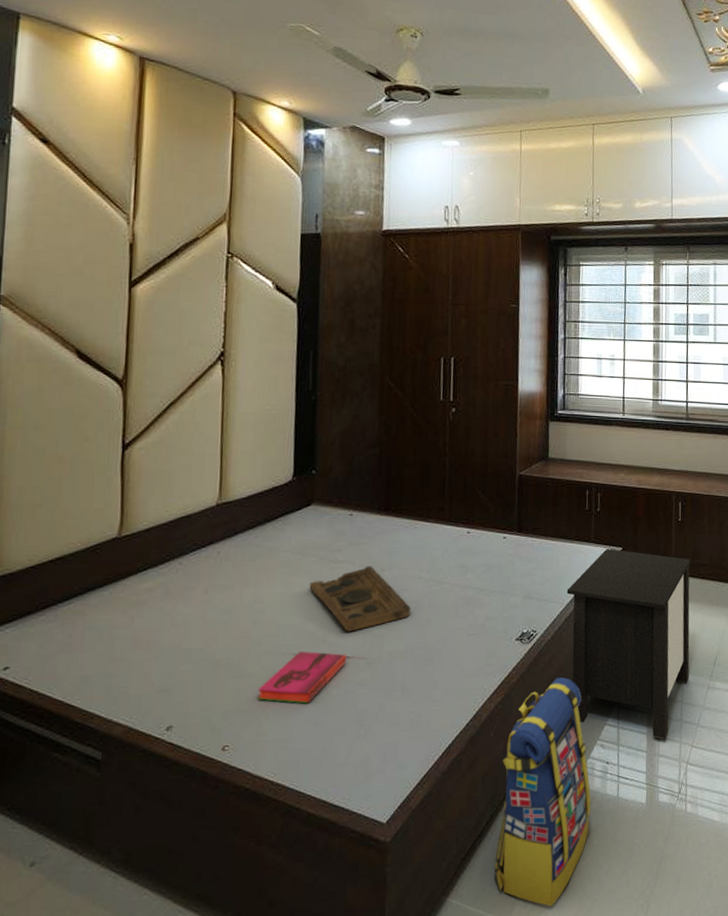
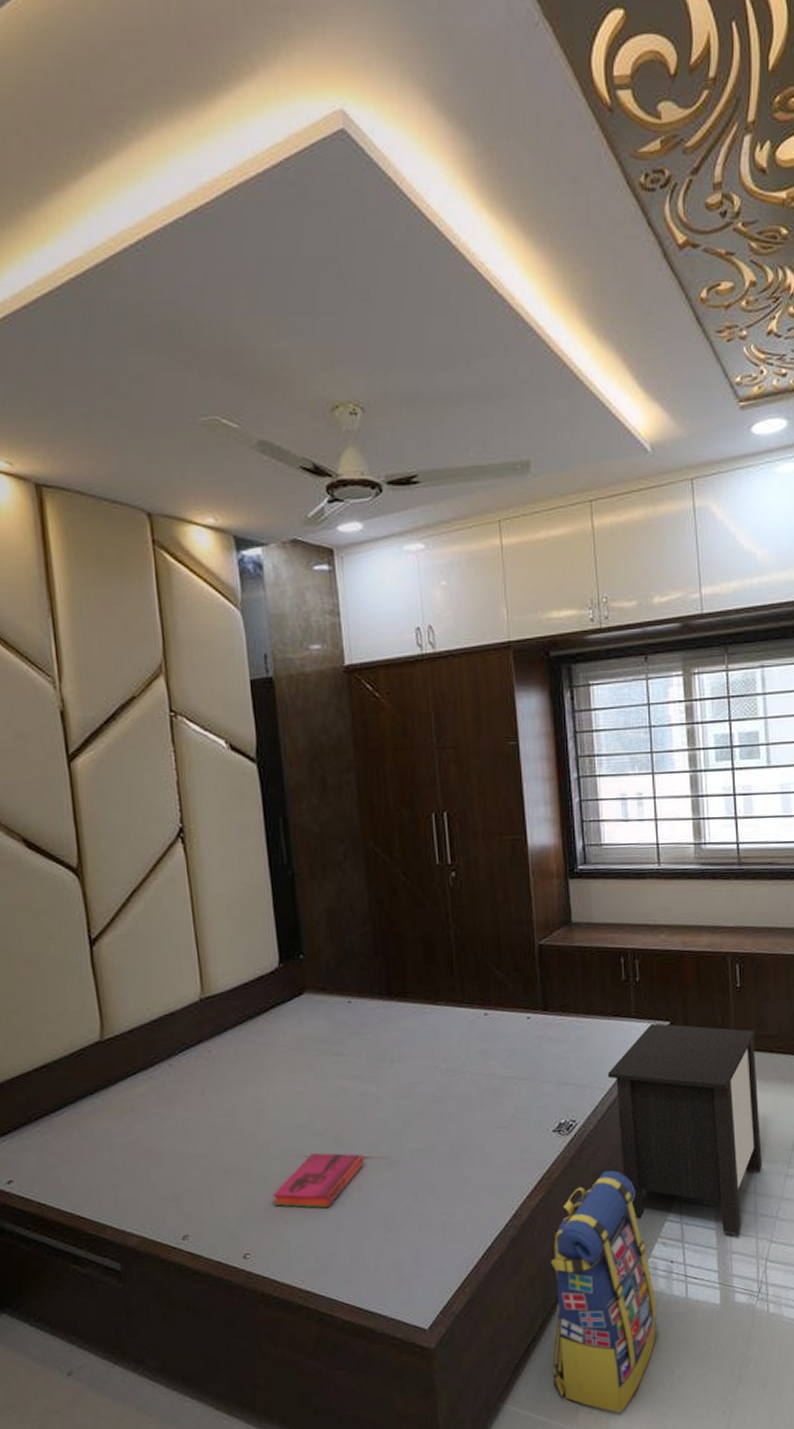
decorative tray: present [309,566,411,632] -> none [313,1057,429,1130]

